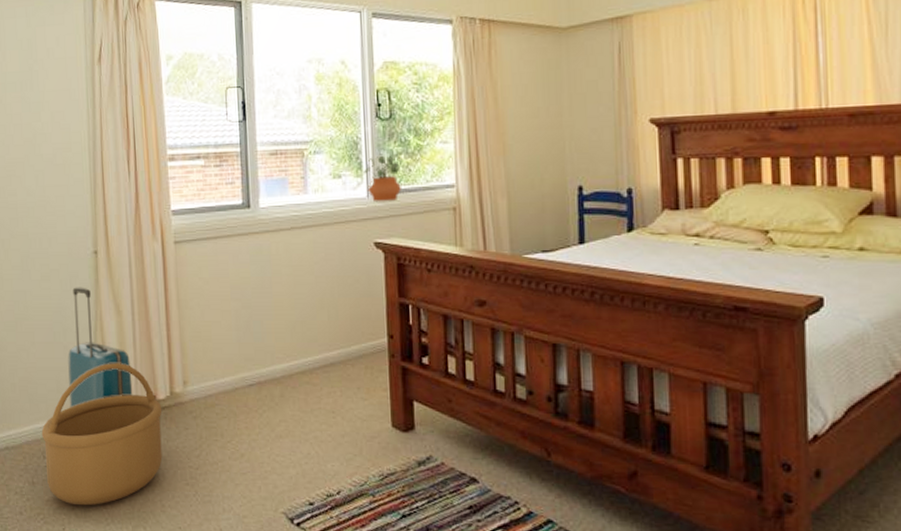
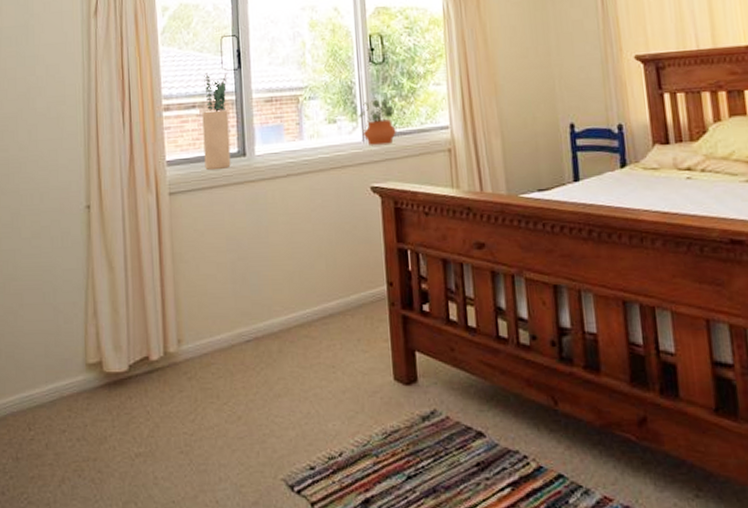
basket: present [41,363,163,506] -> none [27,323,156,482]
suitcase: present [68,287,133,408] -> none [57,243,125,374]
vase: none [207,124,235,221] -> present [202,73,231,171]

